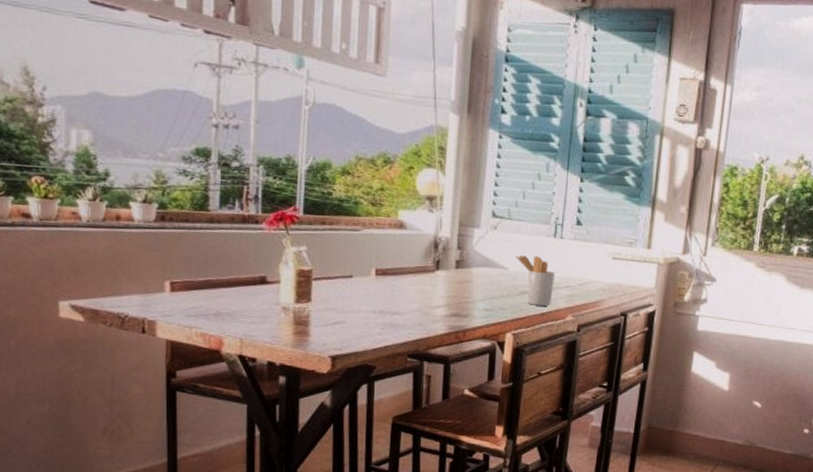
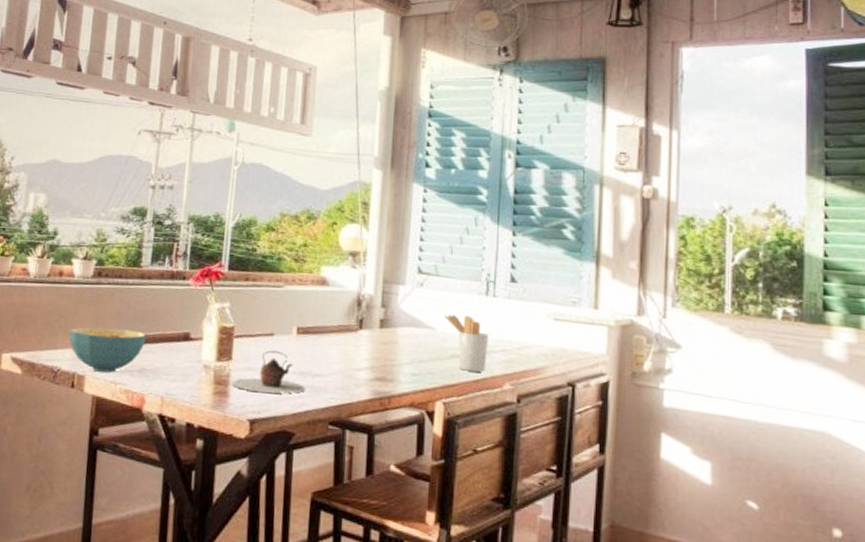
cereal bowl: none [133,272,220,317] -> present [69,327,146,373]
teapot: none [311,291,384,332] -> present [231,350,305,394]

